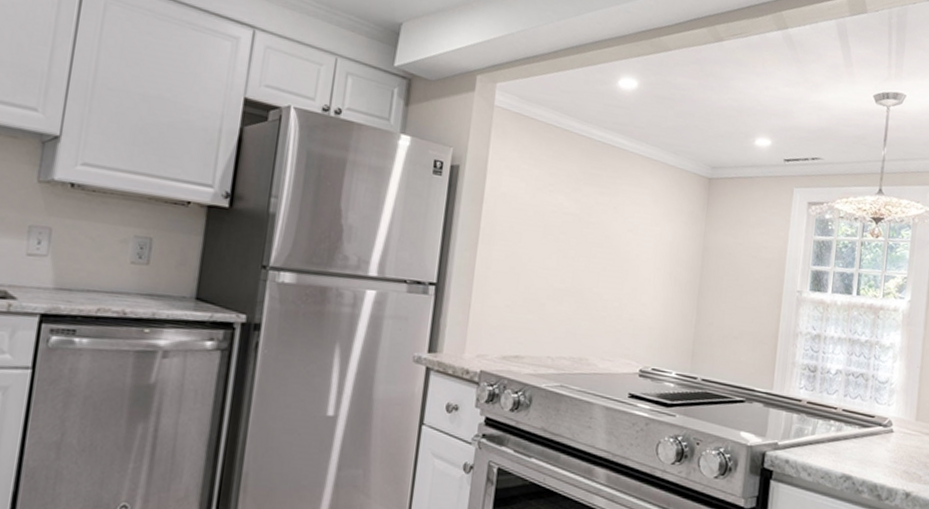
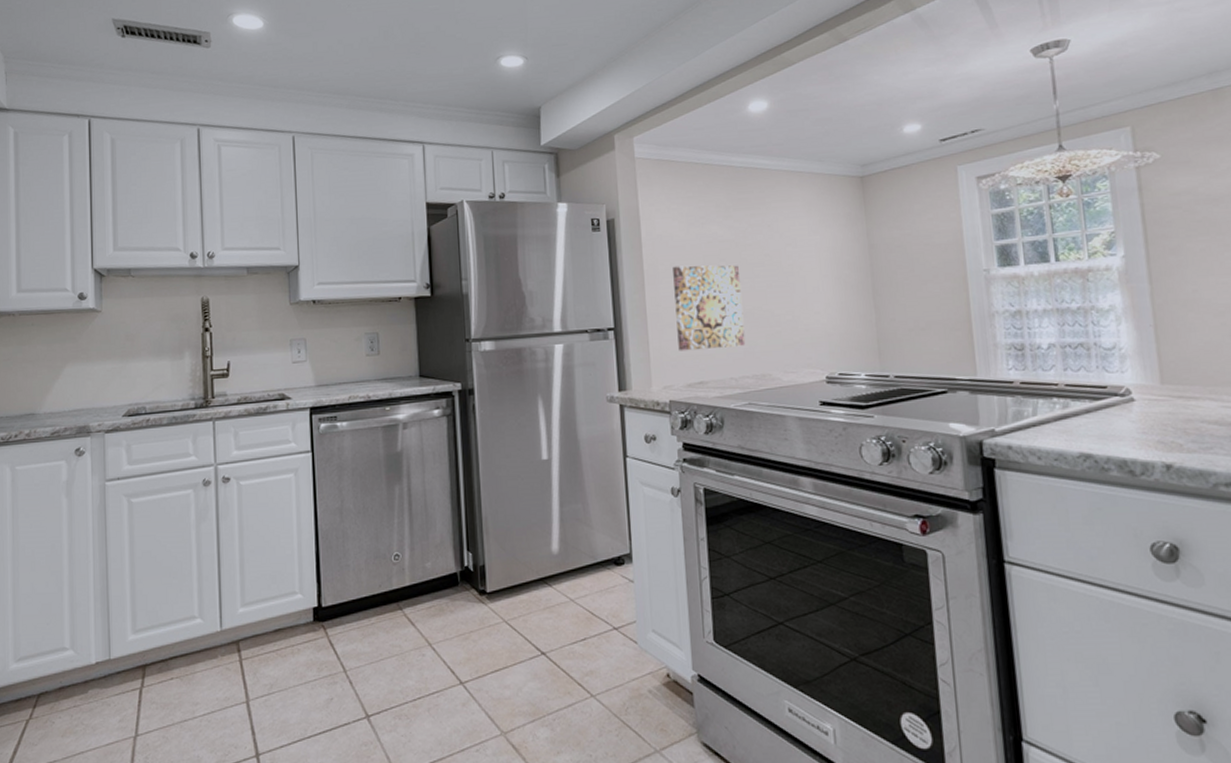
wall art: none [500,229,577,326] -> present [673,265,746,351]

